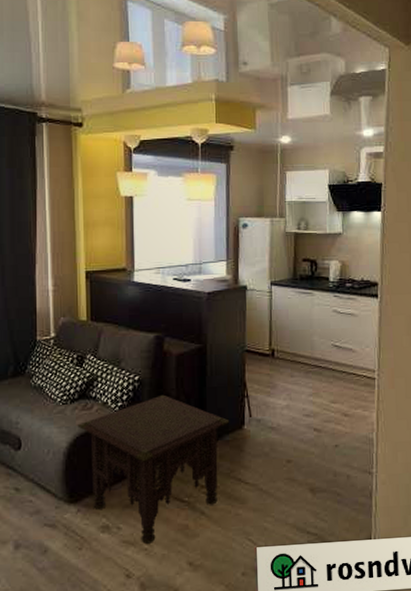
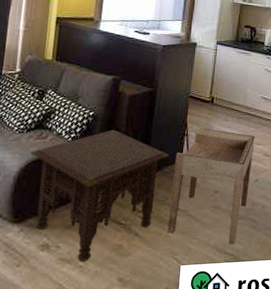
side table: none [236,386,330,523] -> present [167,127,255,245]

